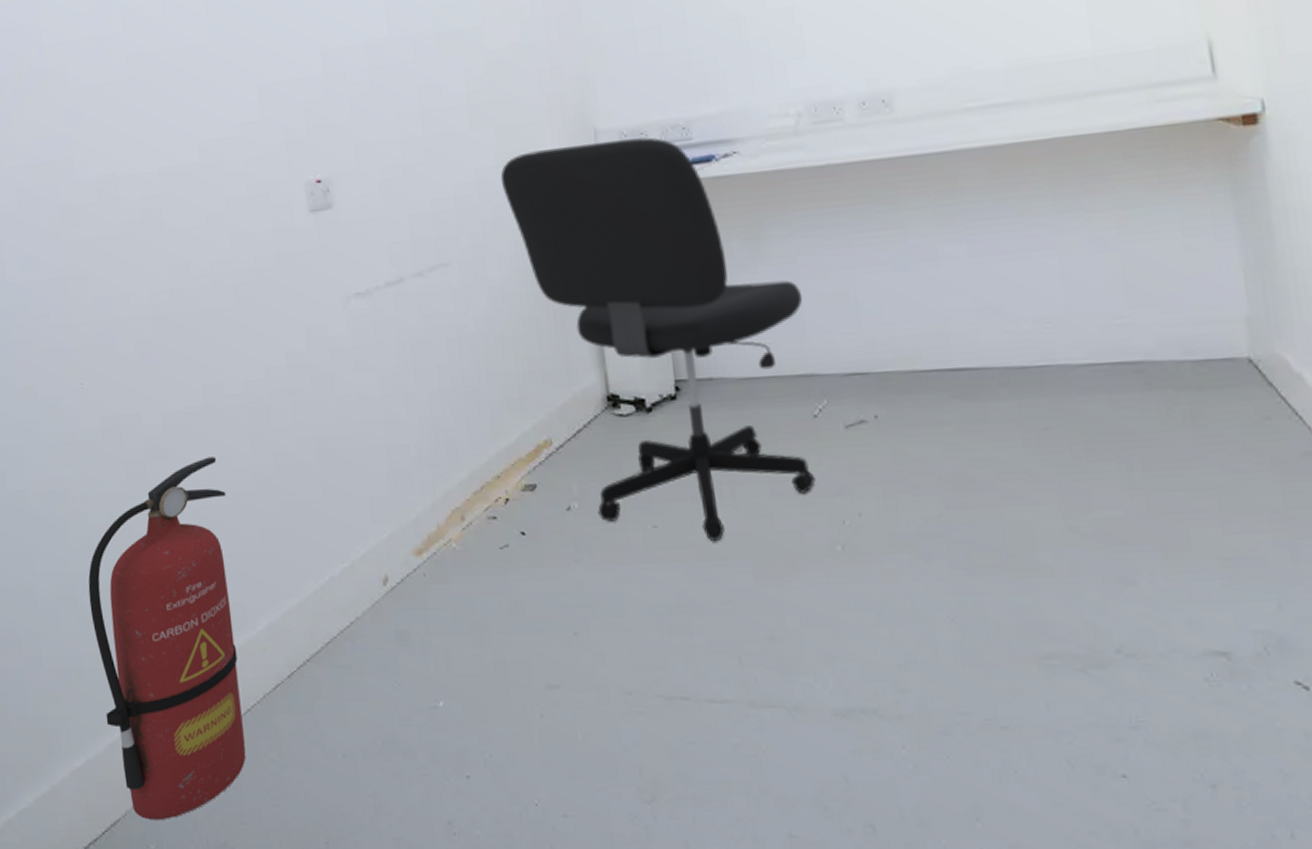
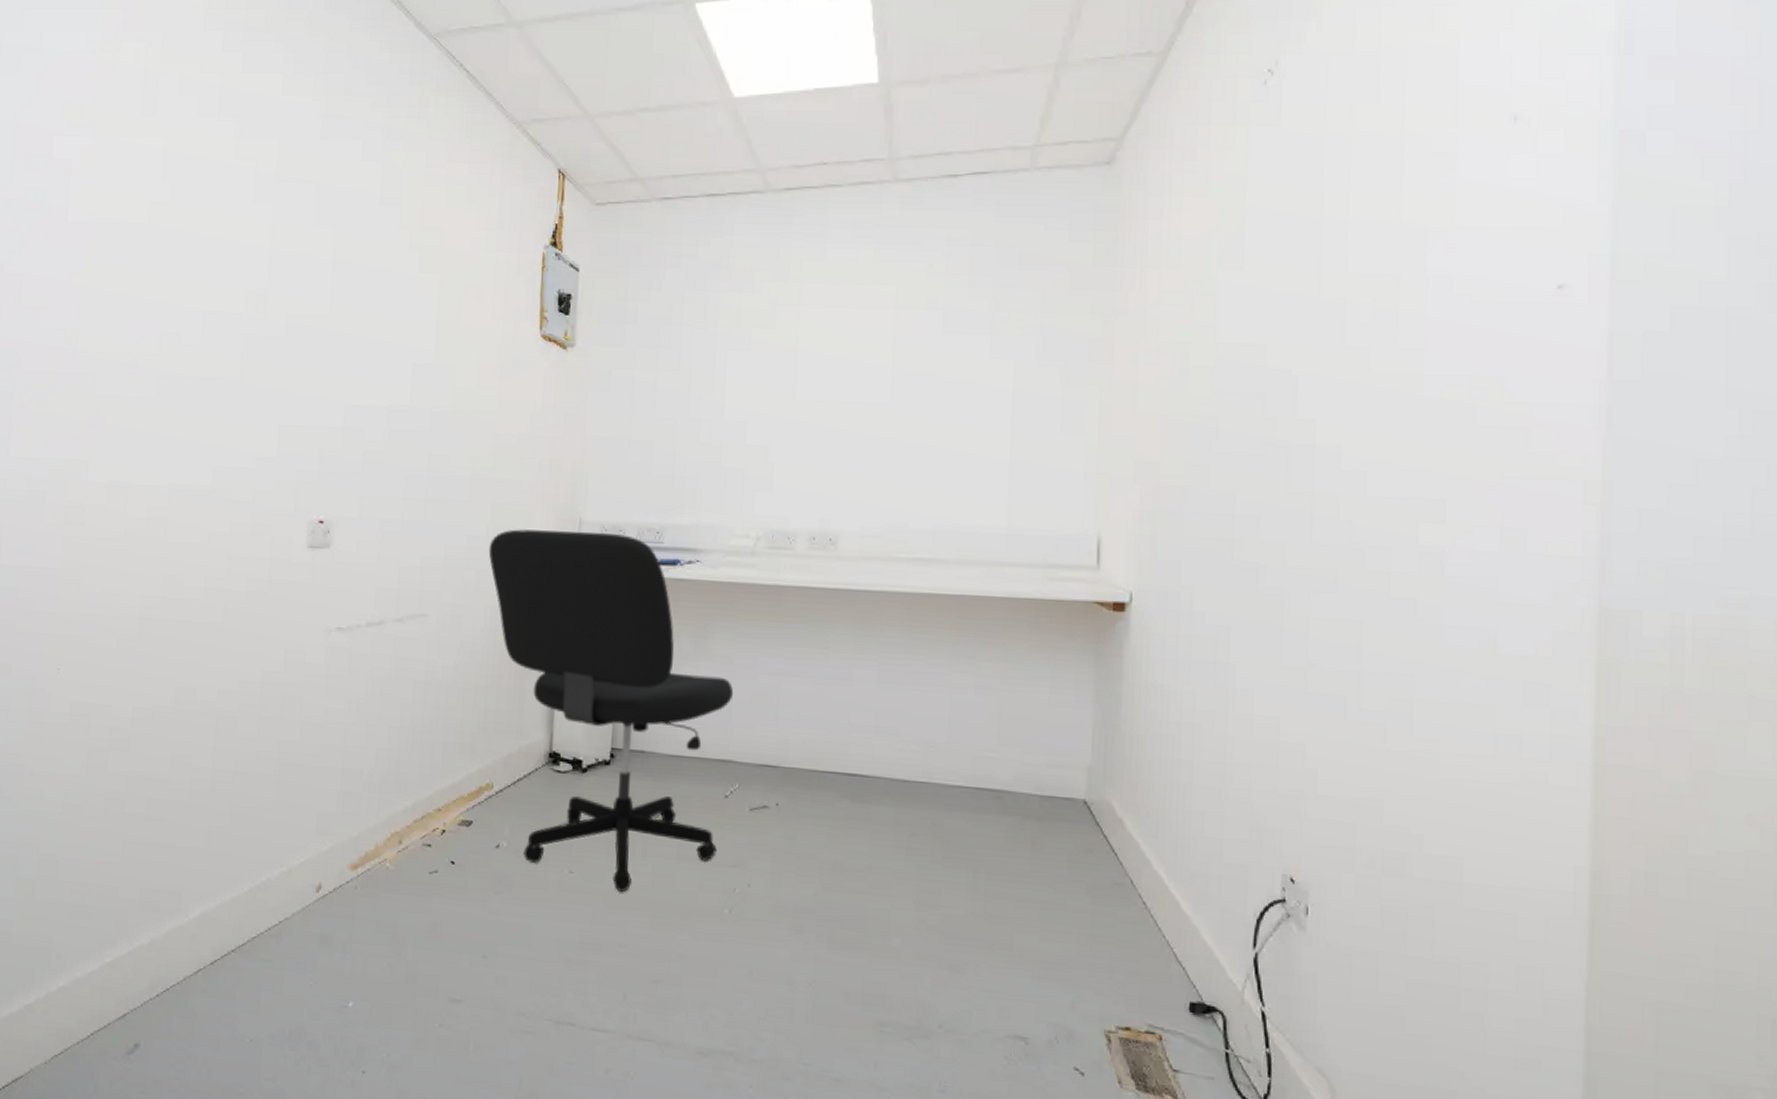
fire extinguisher: present [88,457,246,821] -> none [25,754,182,1081]

